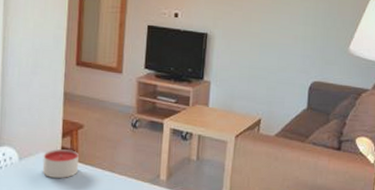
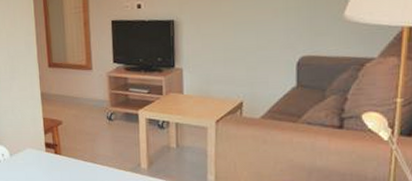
candle: present [42,149,79,179] -> none [30,145,63,171]

